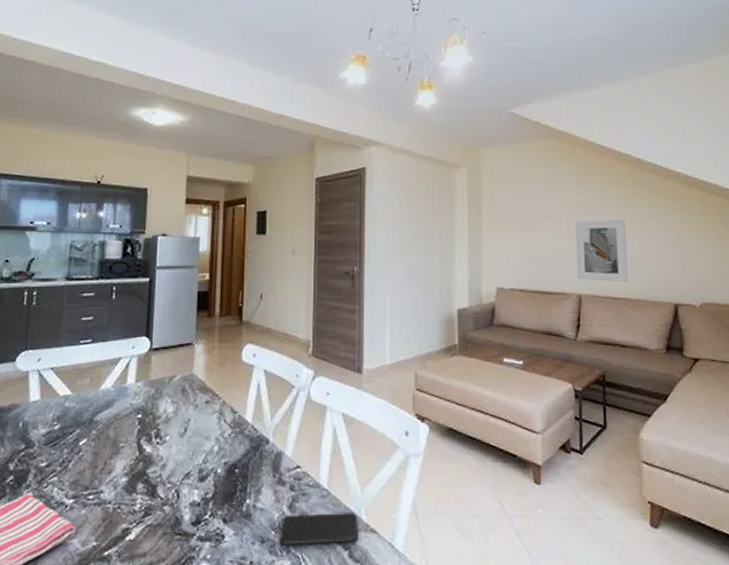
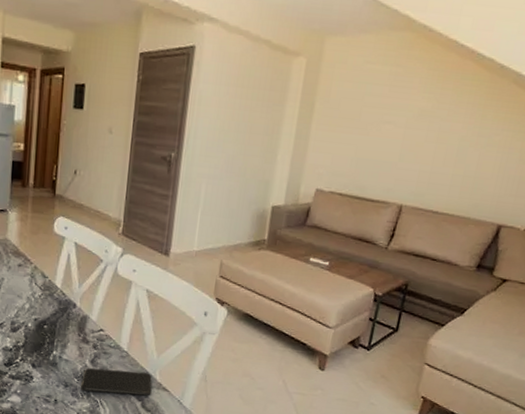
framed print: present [575,219,628,282] -> none [403,129,469,197]

